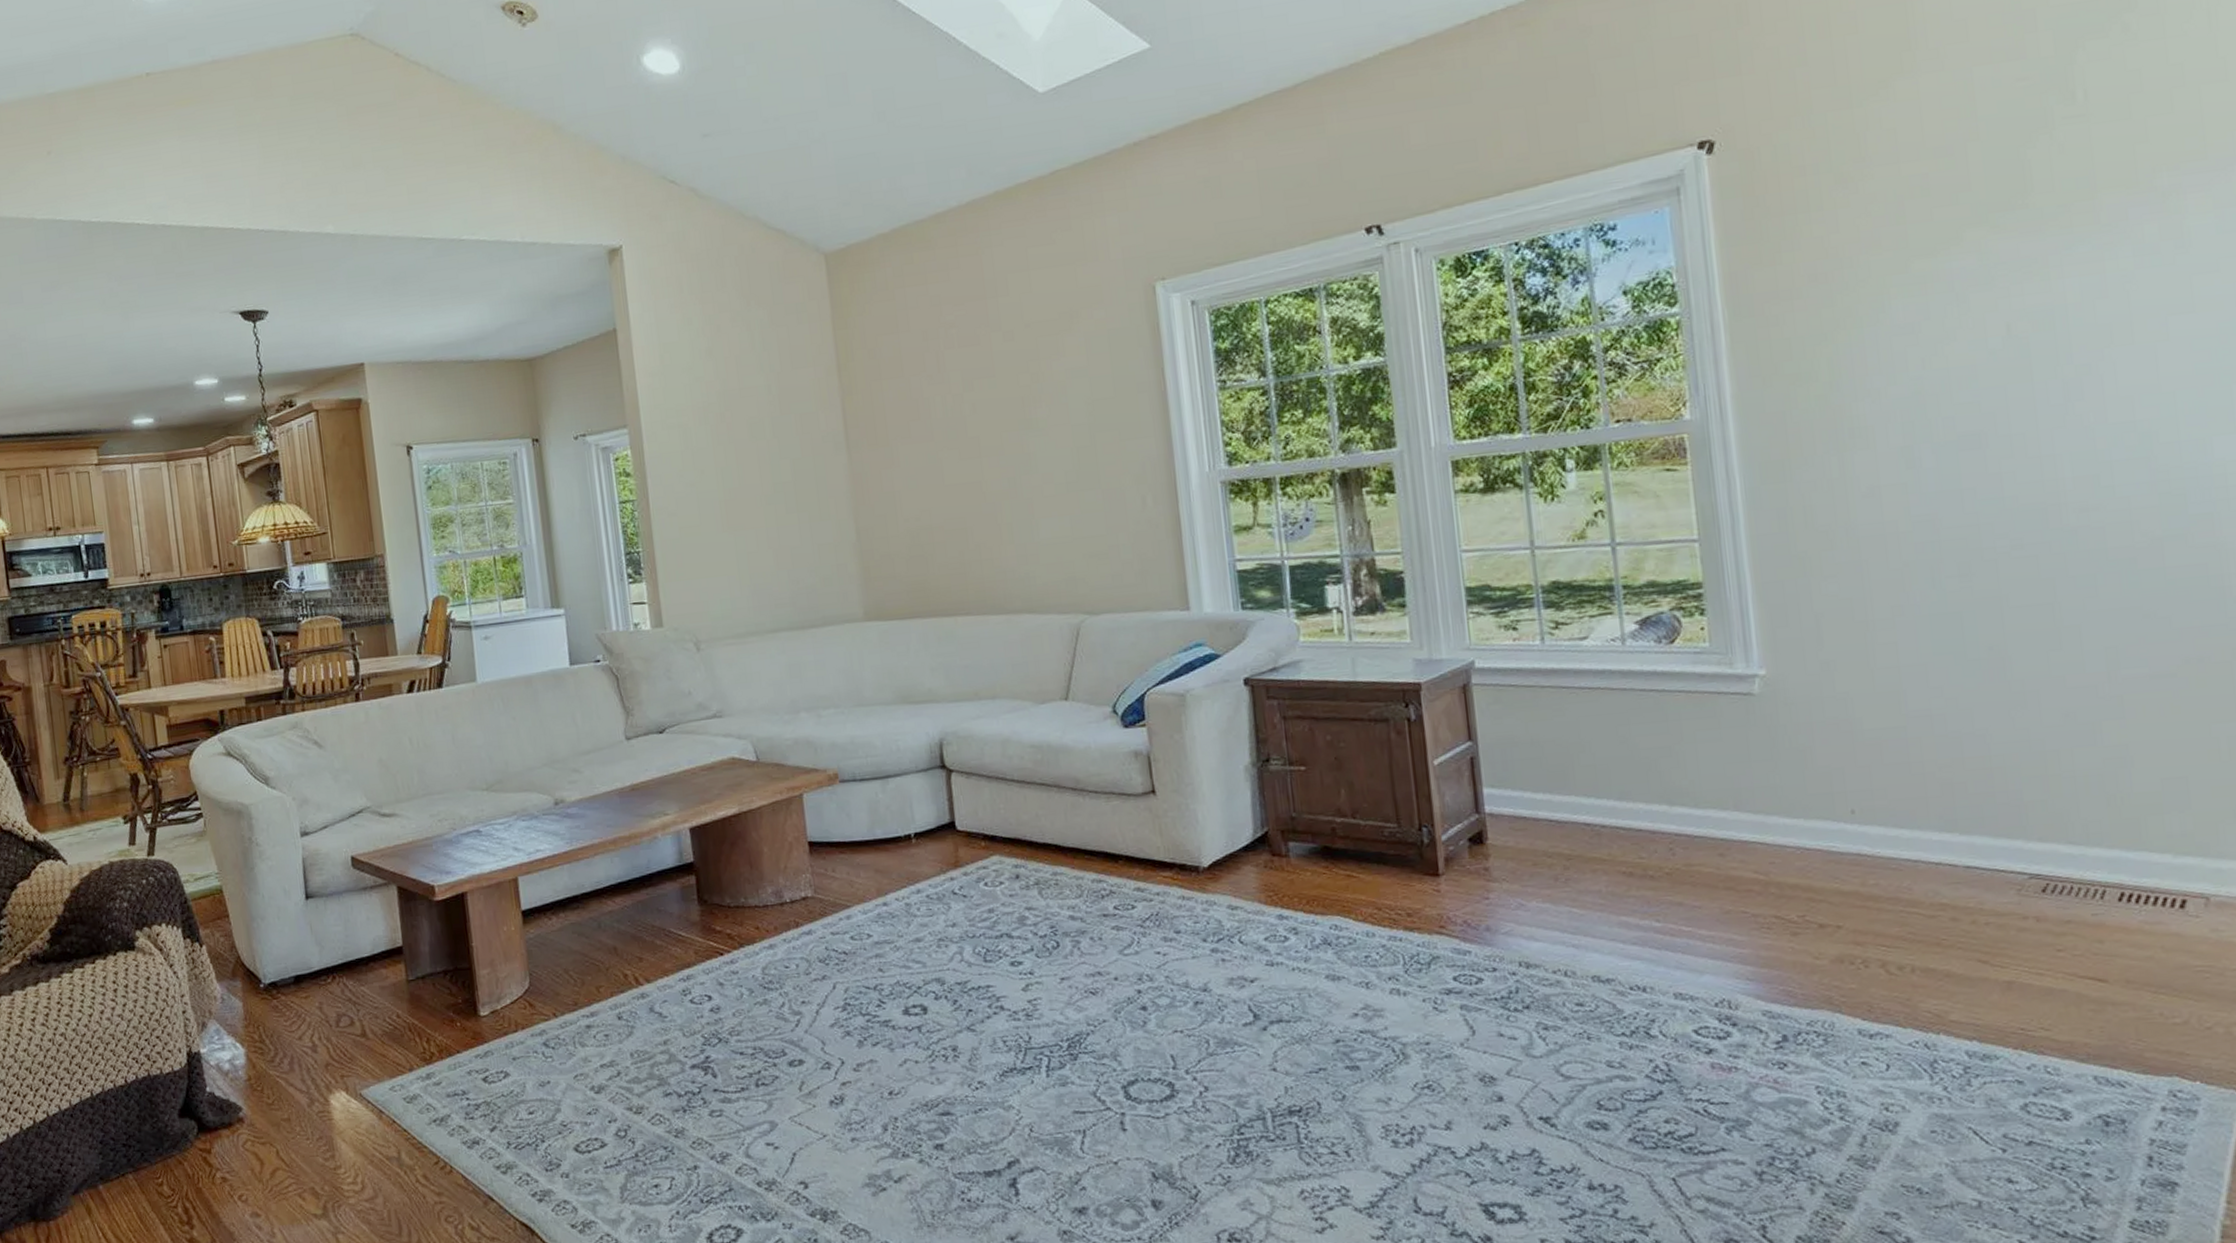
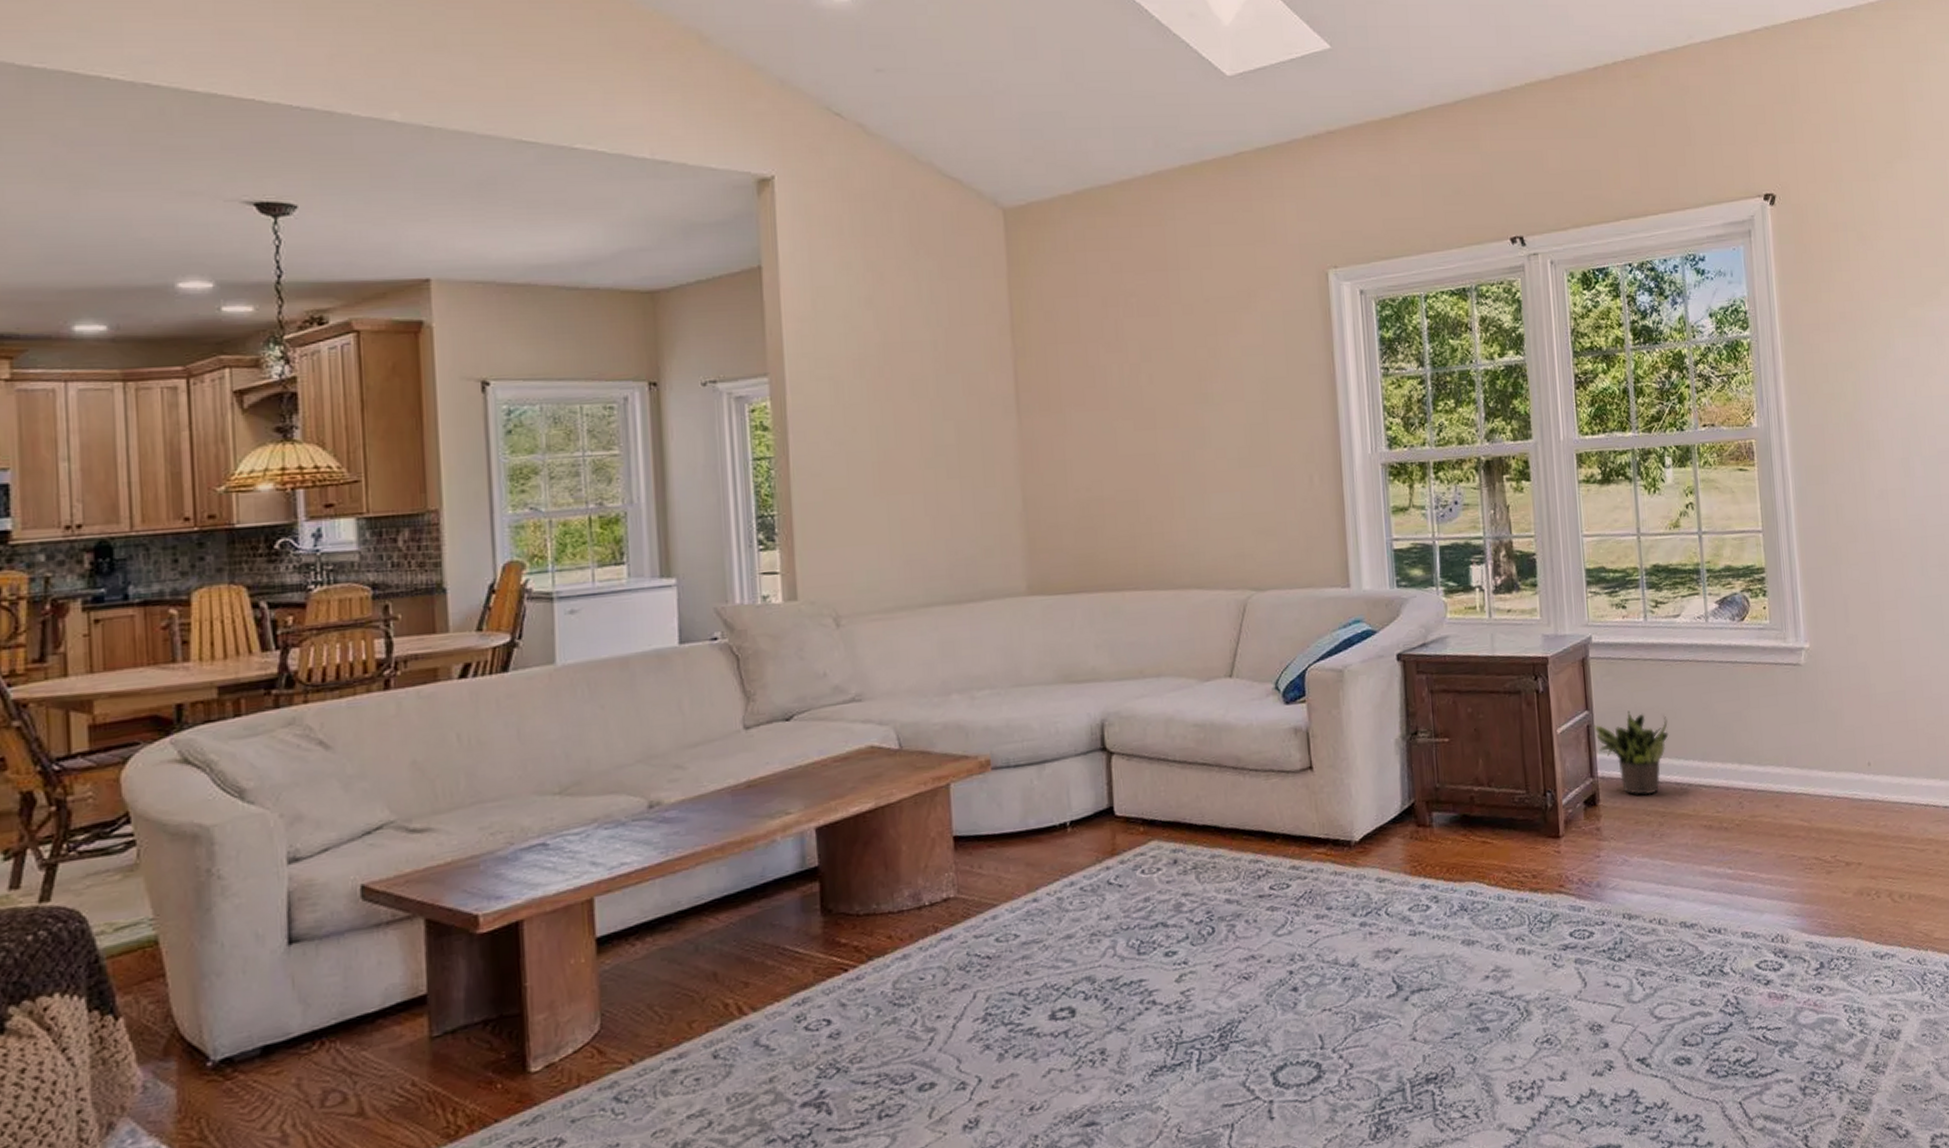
potted plant: none [1477,742,1575,835] -> present [1593,710,1669,795]

